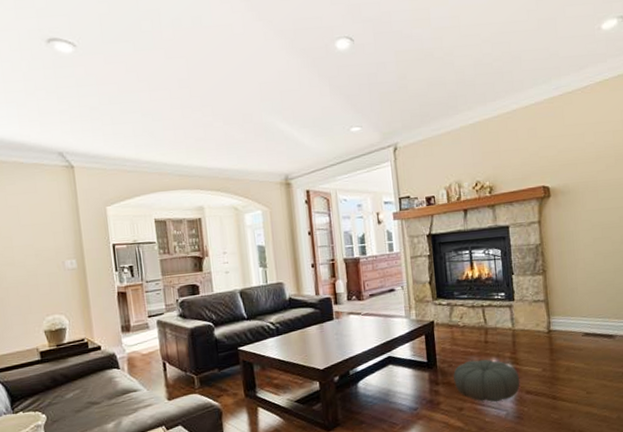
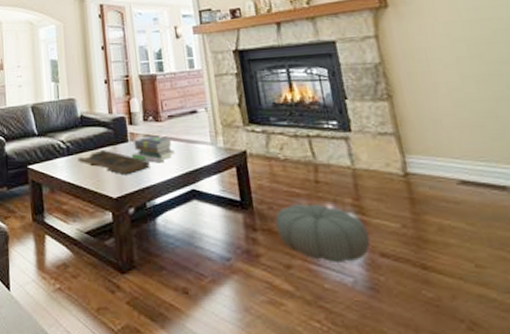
decorative tray: none [287,327,353,348] -> present [78,149,150,174]
books: none [336,313,375,337] -> present [131,135,175,163]

